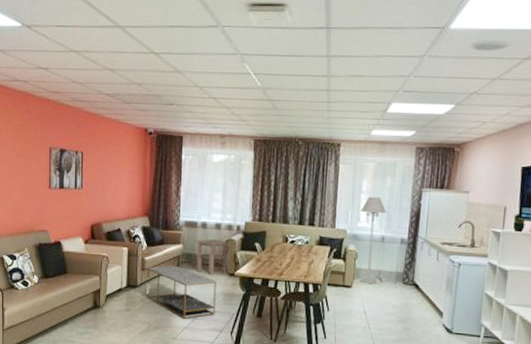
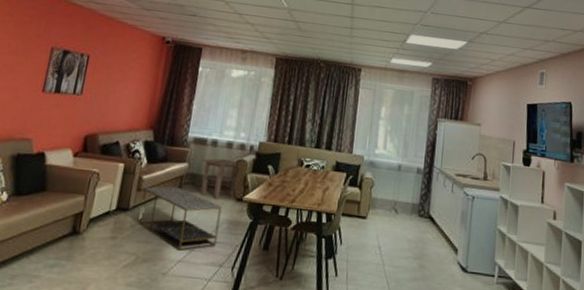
floor lamp: present [359,196,387,285] -> none [375,123,404,216]

